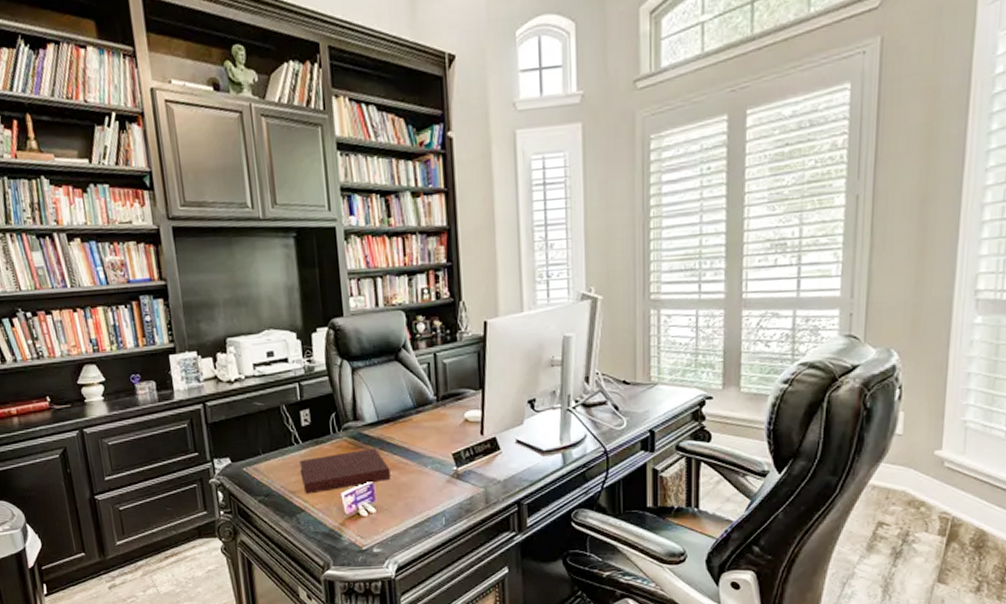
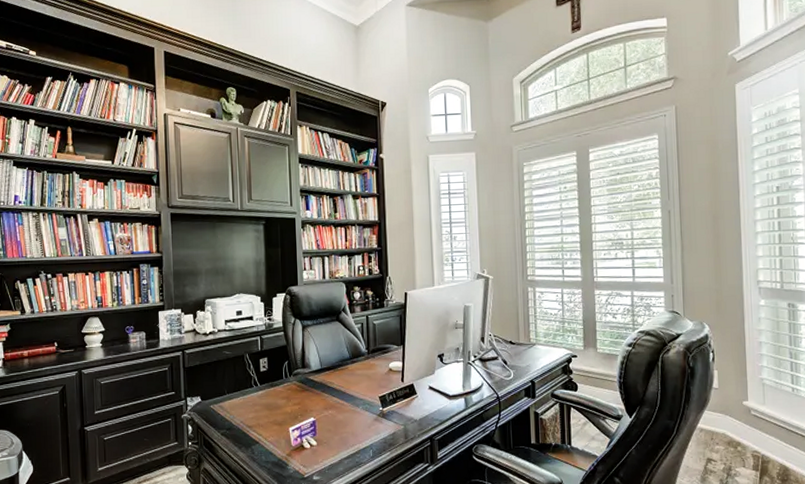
notebook: present [299,448,391,494] -> none [257,391,330,429]

